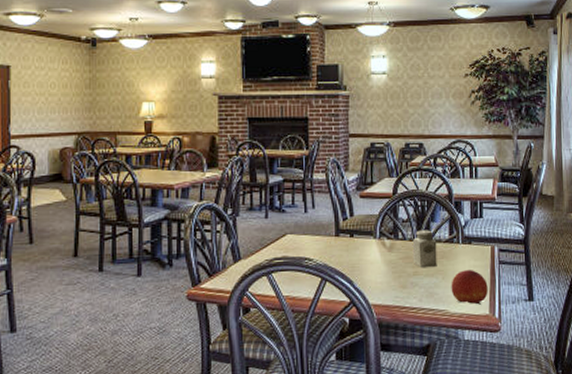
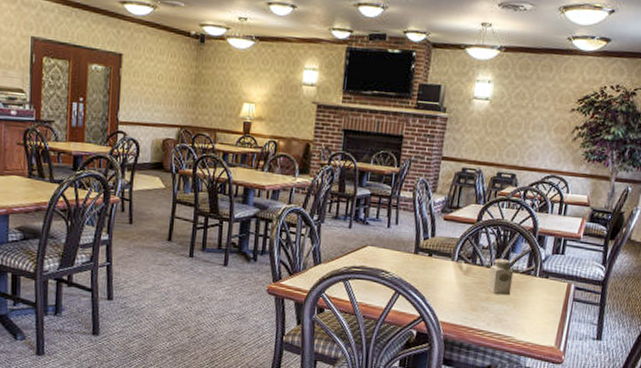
fruit: present [451,269,488,305] -> none [520,301,558,337]

